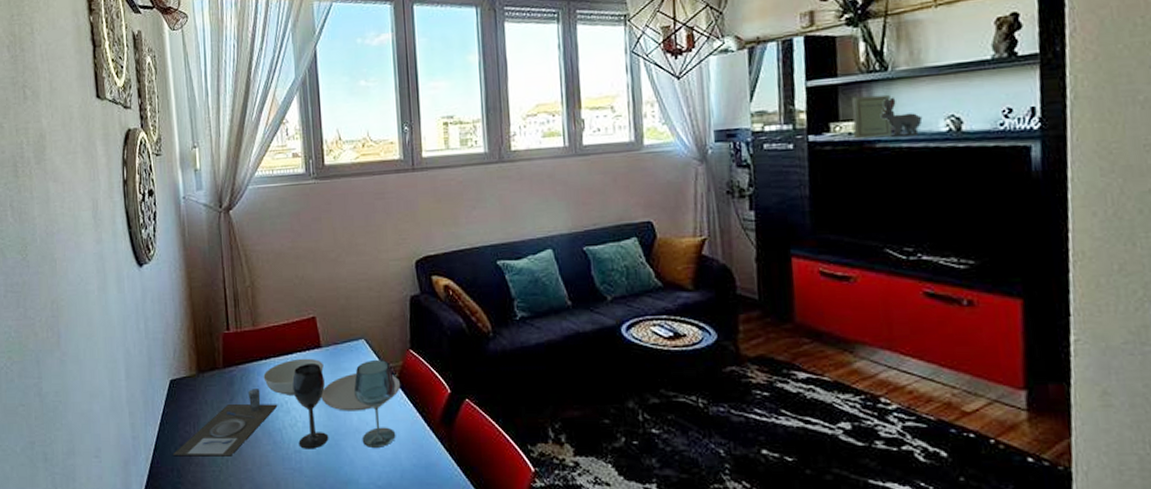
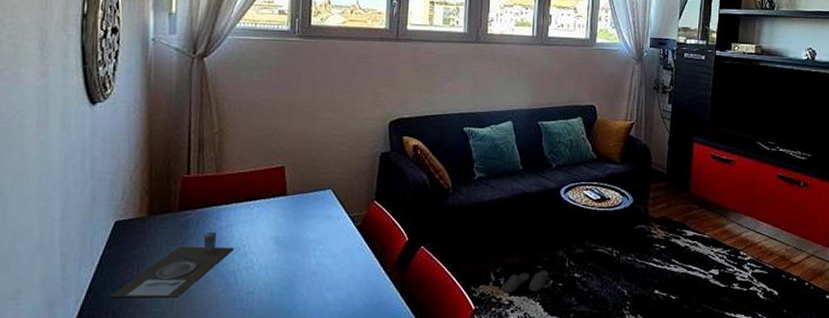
bowl: present [263,358,324,395] -> none [222,205,287,239]
wine glass: present [292,363,329,449] -> none [252,210,287,290]
plate: present [321,372,401,411] -> none [281,220,363,256]
wine glass: present [353,359,396,447] -> none [314,208,357,289]
slippers: none [564,425,619,453] -> present [502,270,549,293]
book: present [852,94,893,140] -> none [747,26,773,59]
decorative figurine: present [880,97,923,138] -> none [765,29,792,61]

